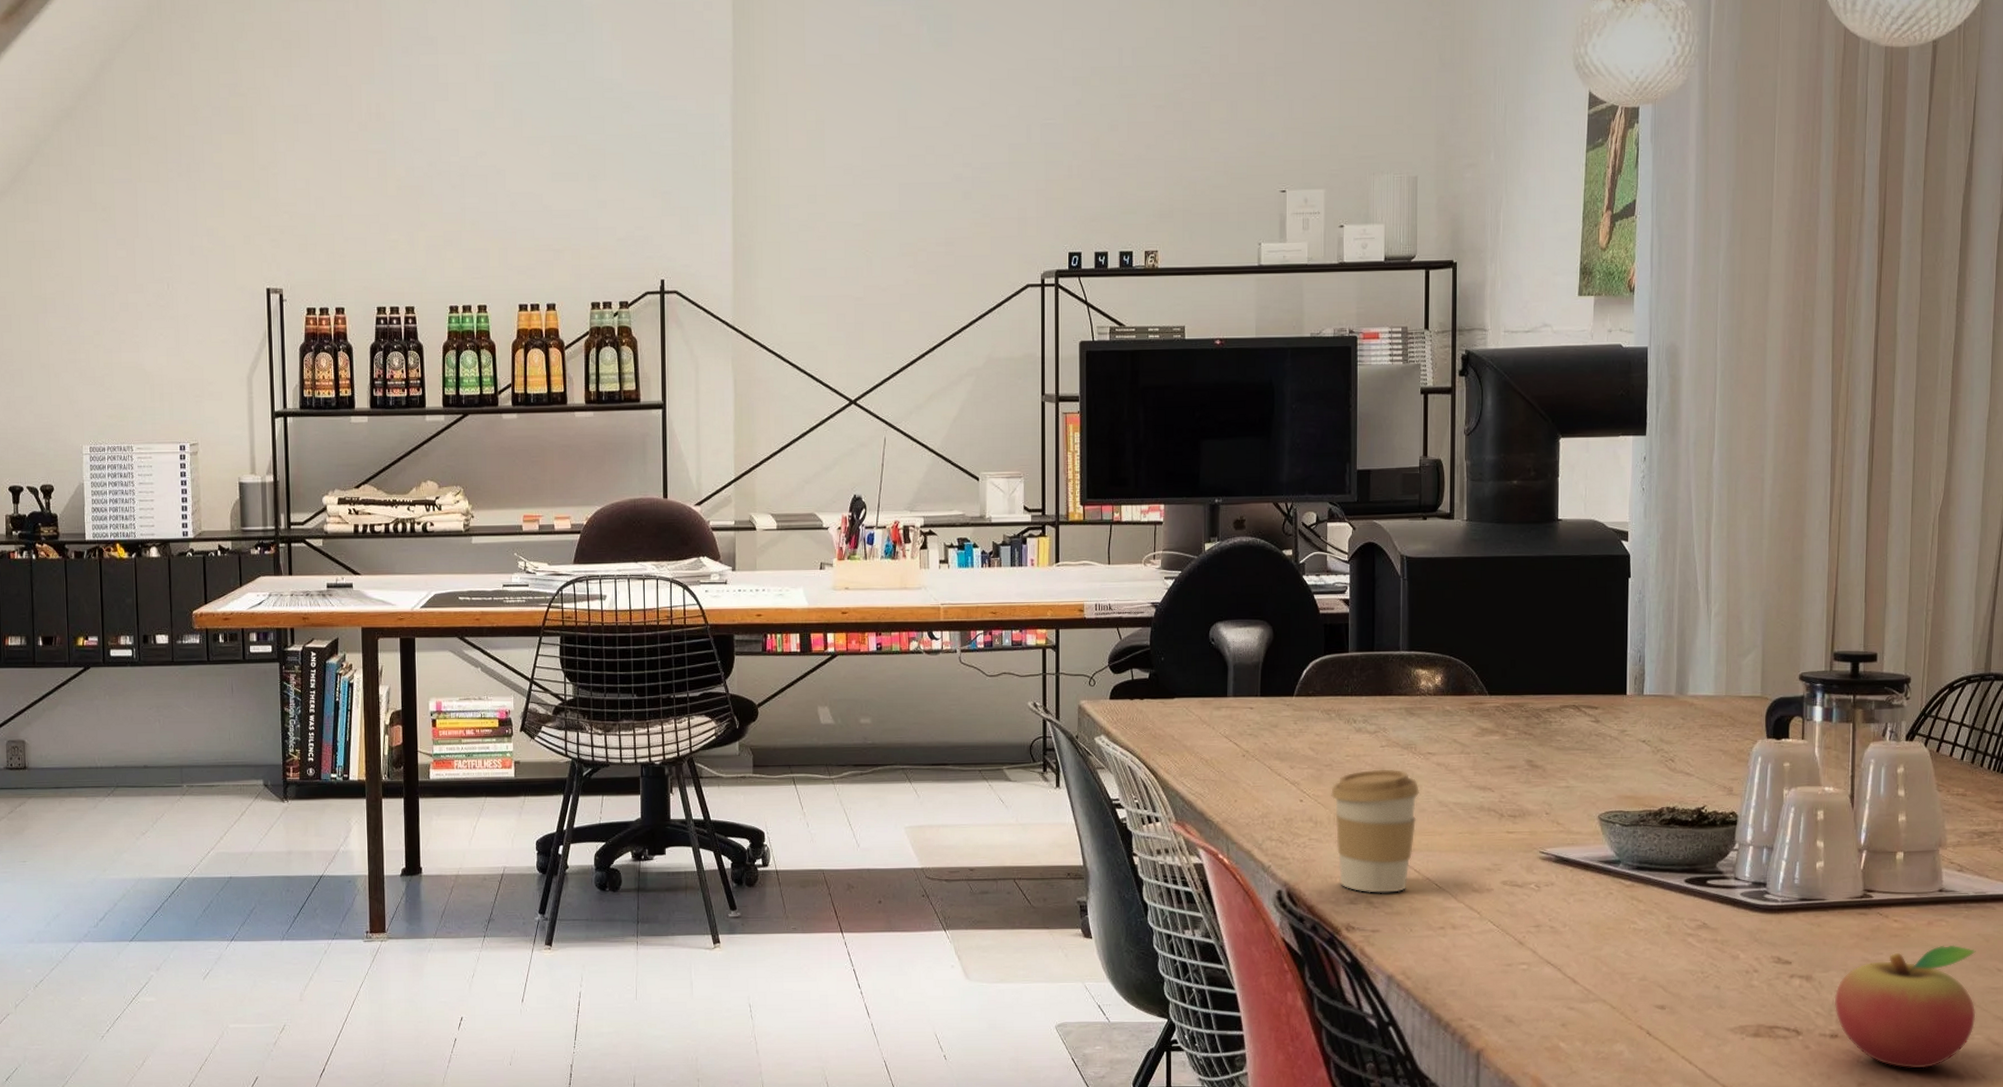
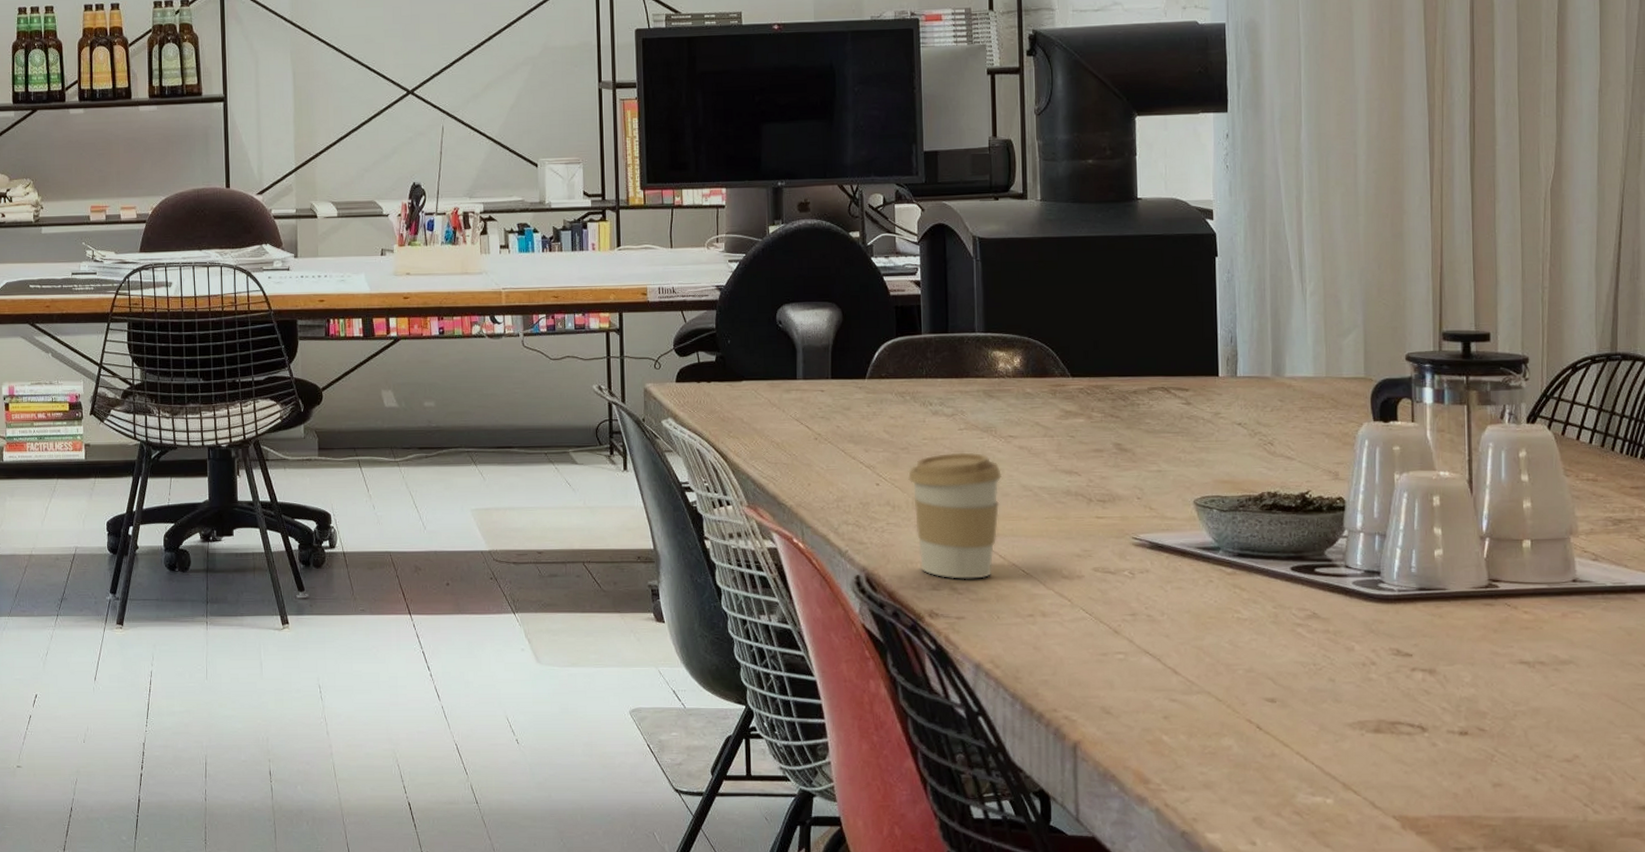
fruit: present [1834,945,1976,1069] -> none [1461,638,1622,769]

